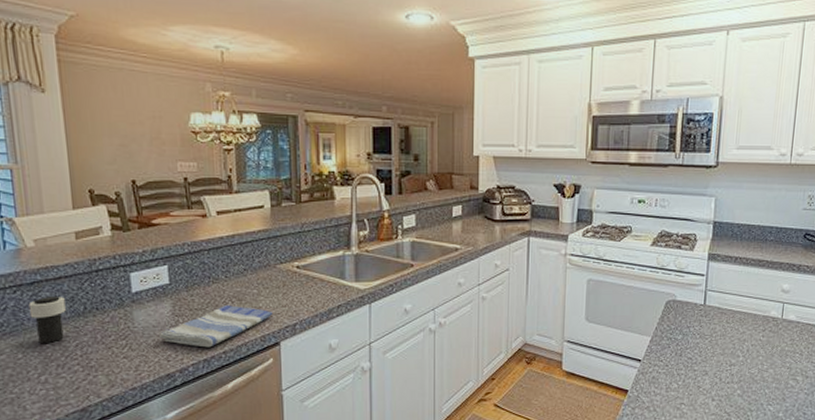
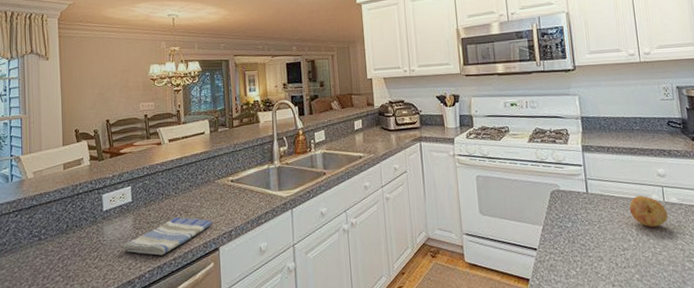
cup: present [28,297,66,344] -> none [25,217,53,259]
fruit: none [744,310,783,344] -> present [629,195,668,227]

